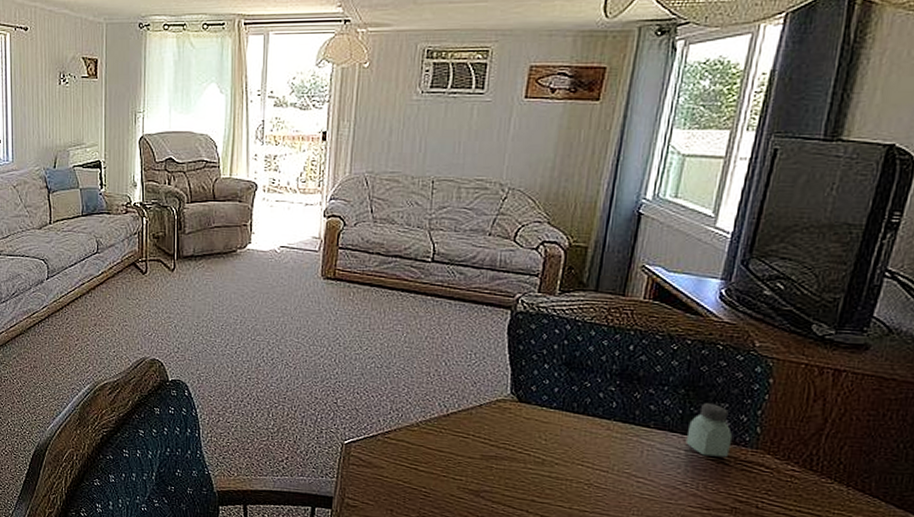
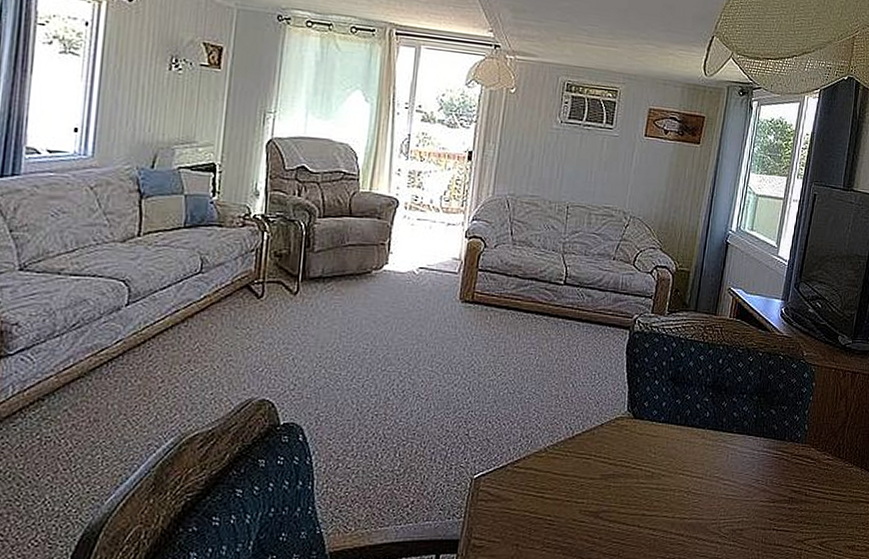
saltshaker: present [685,403,733,458] -> none [758,407,790,454]

